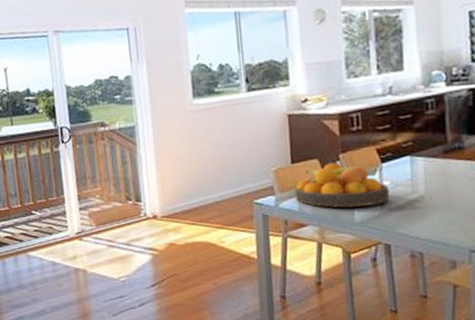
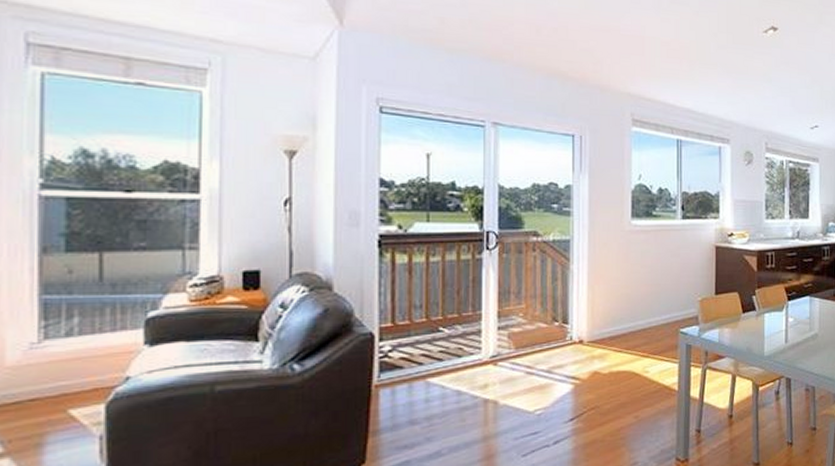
fruit bowl: present [294,162,390,208] -> none [716,297,793,341]

